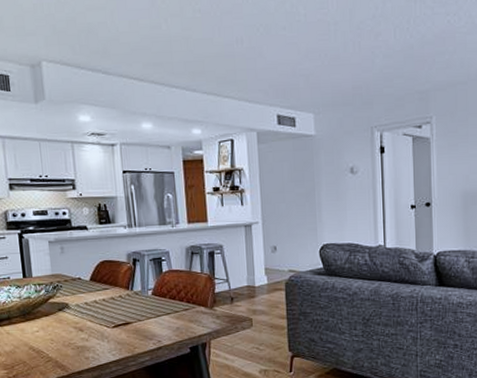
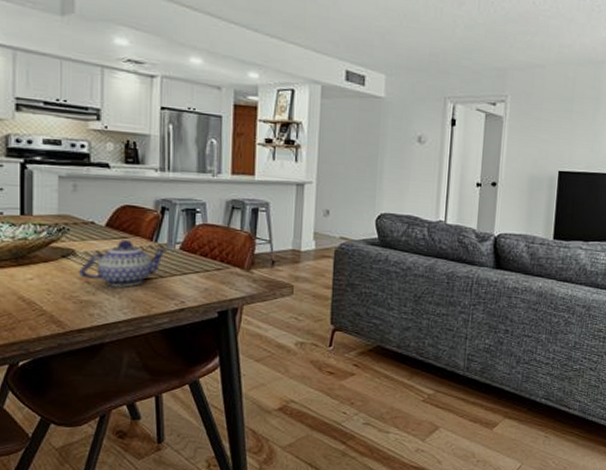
teapot: none [73,291,144,333] -> present [78,240,169,287]

